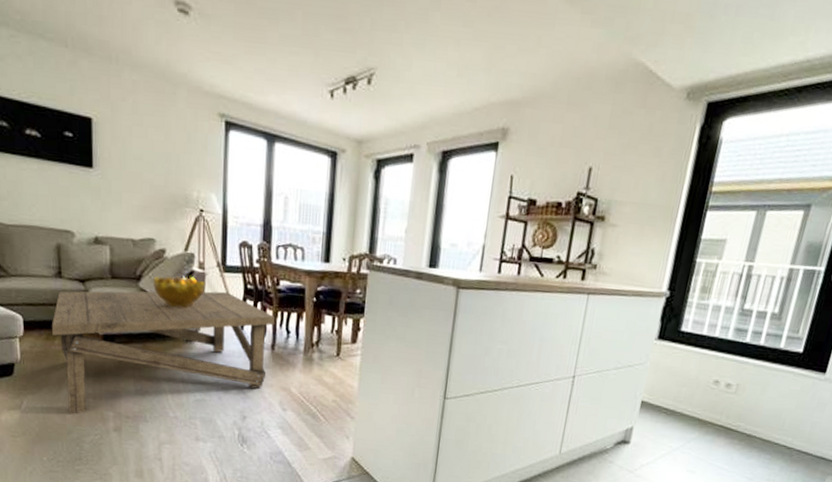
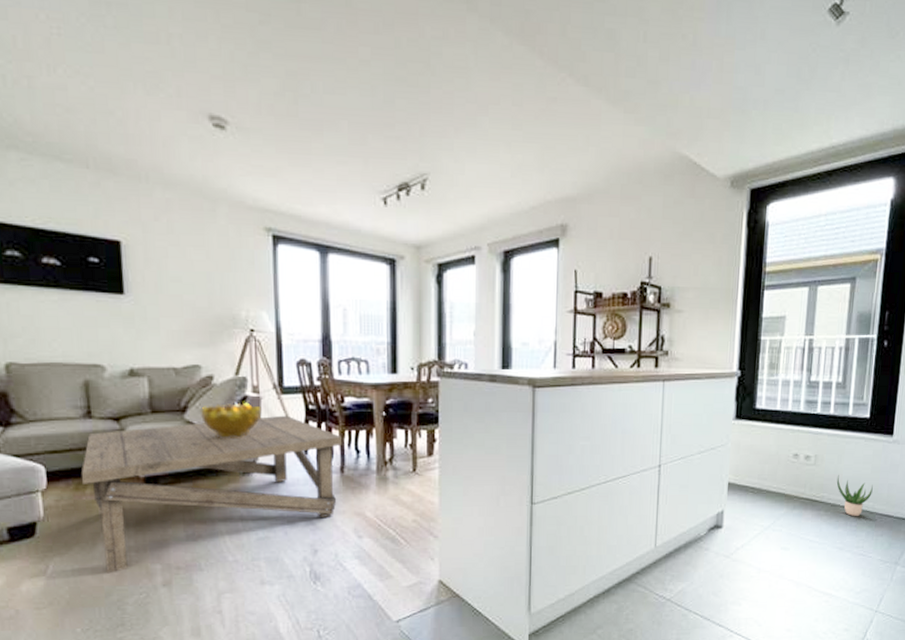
potted plant: none [755,405,795,449] -> present [836,474,873,516]

